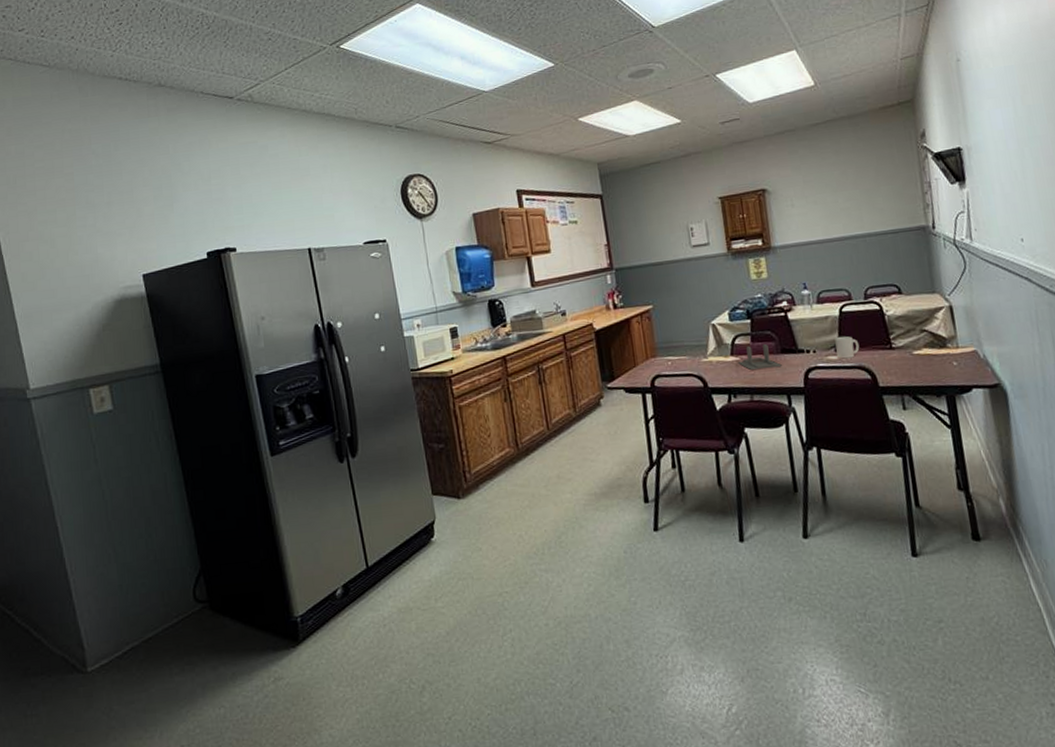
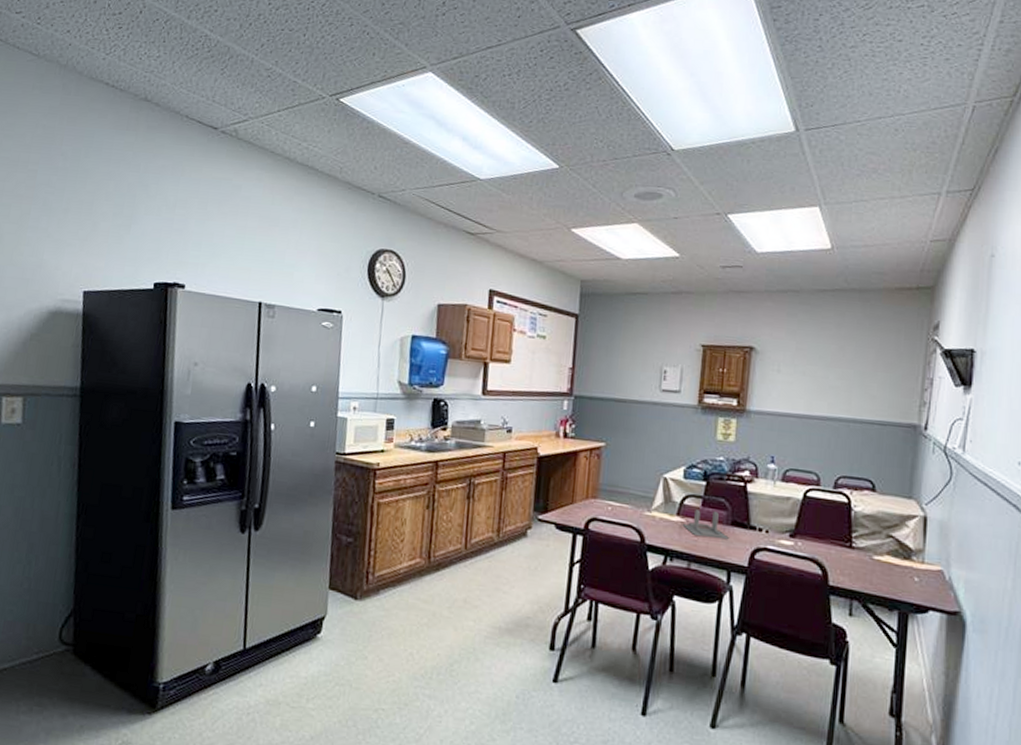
cup: present [835,336,860,359] -> none [789,521,817,548]

